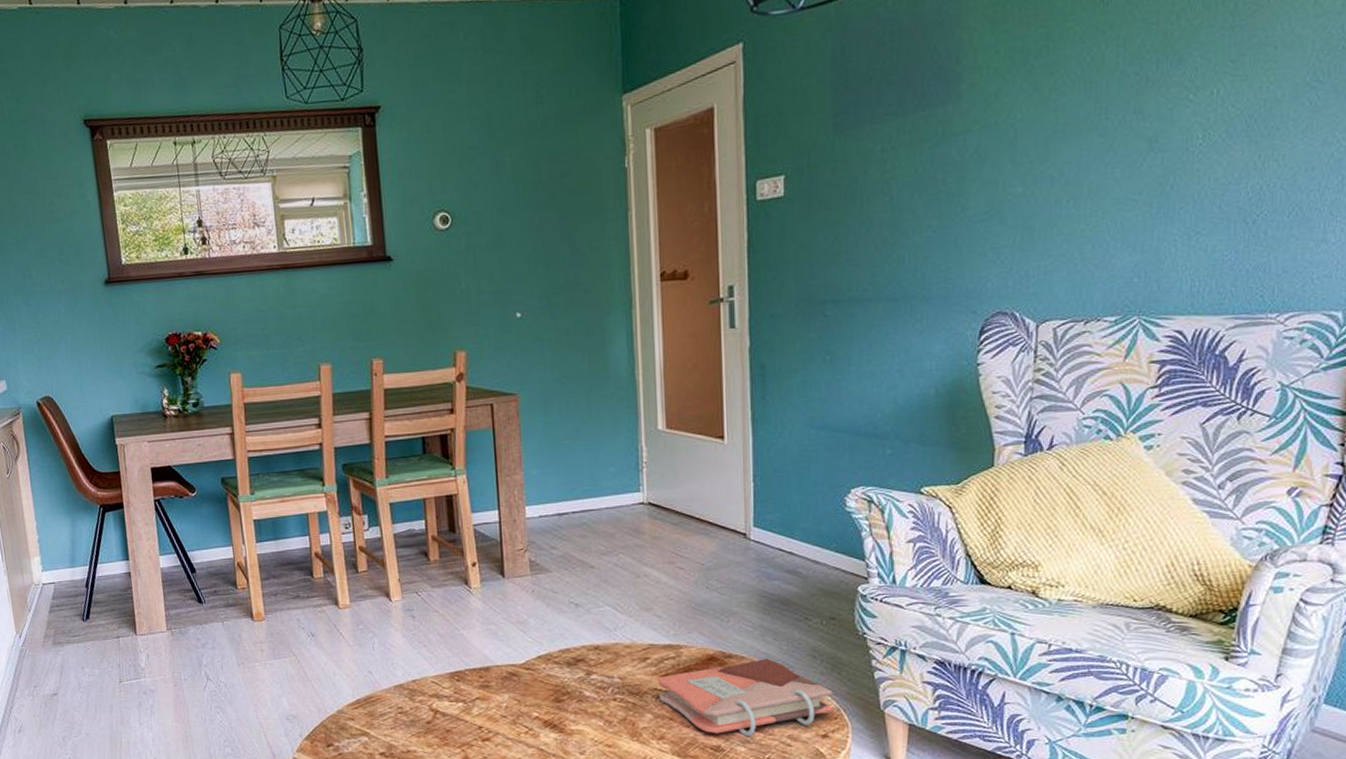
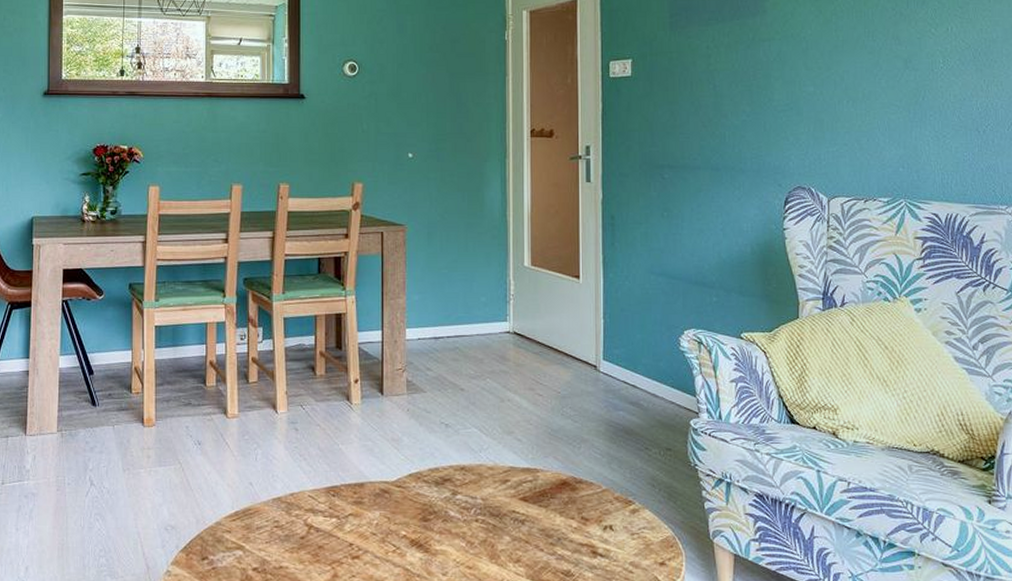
phonebook: present [657,659,833,737] -> none [516,486,670,563]

